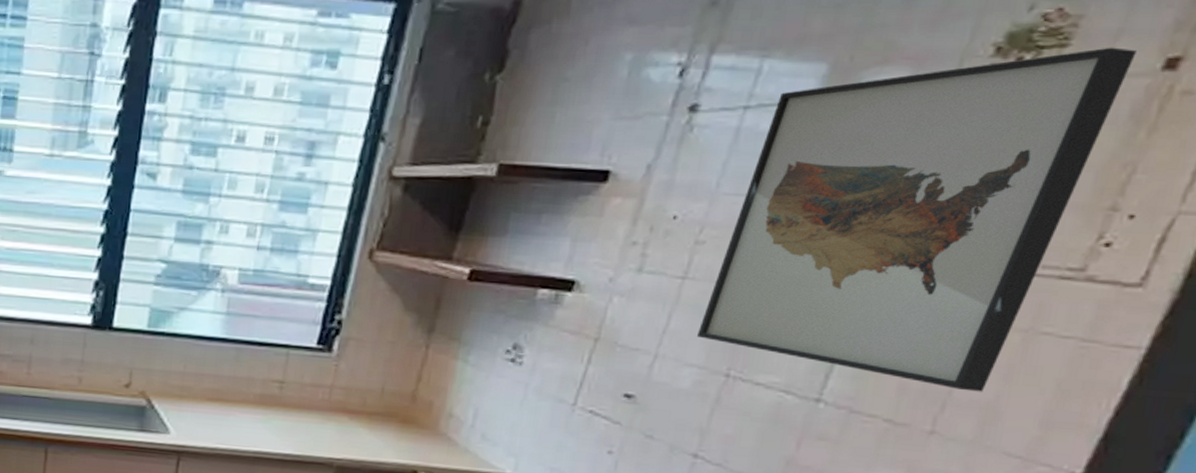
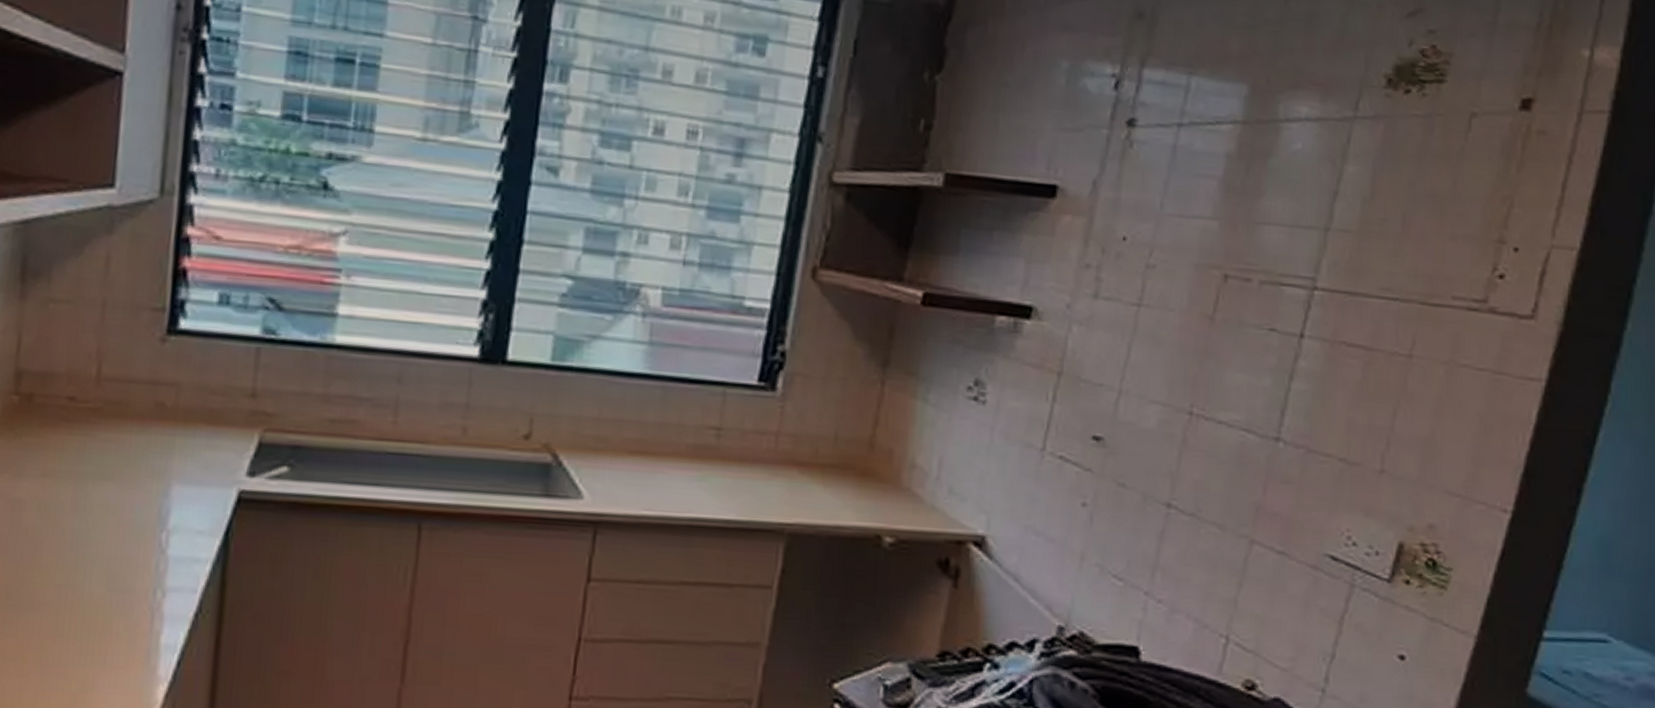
wall art: present [696,47,1137,392] -> none [1157,85,1498,428]

